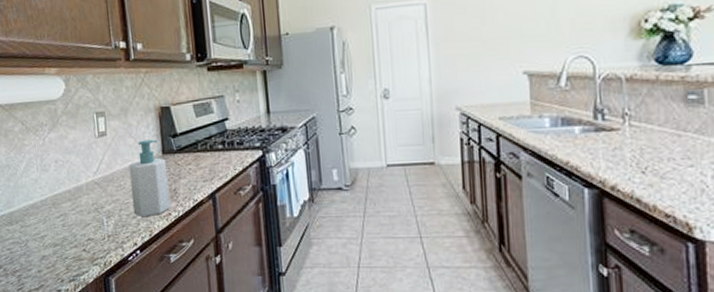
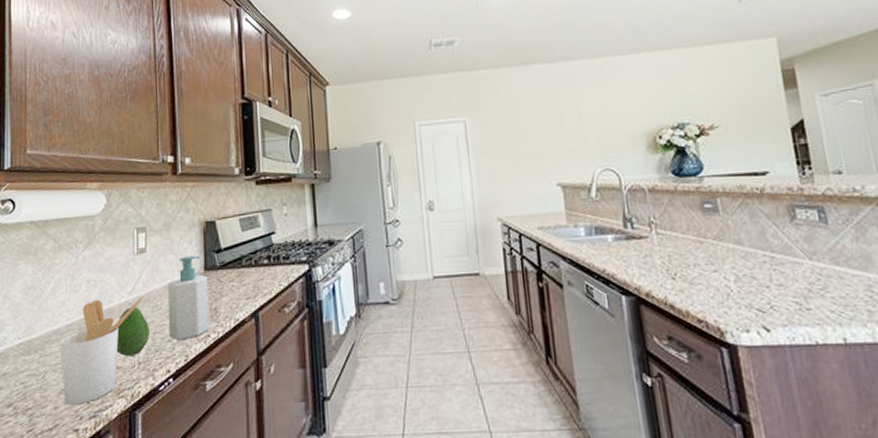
utensil holder: none [37,177,108,270] -> present [60,297,143,405]
fruit: none [86,185,116,230] -> present [116,306,150,357]

